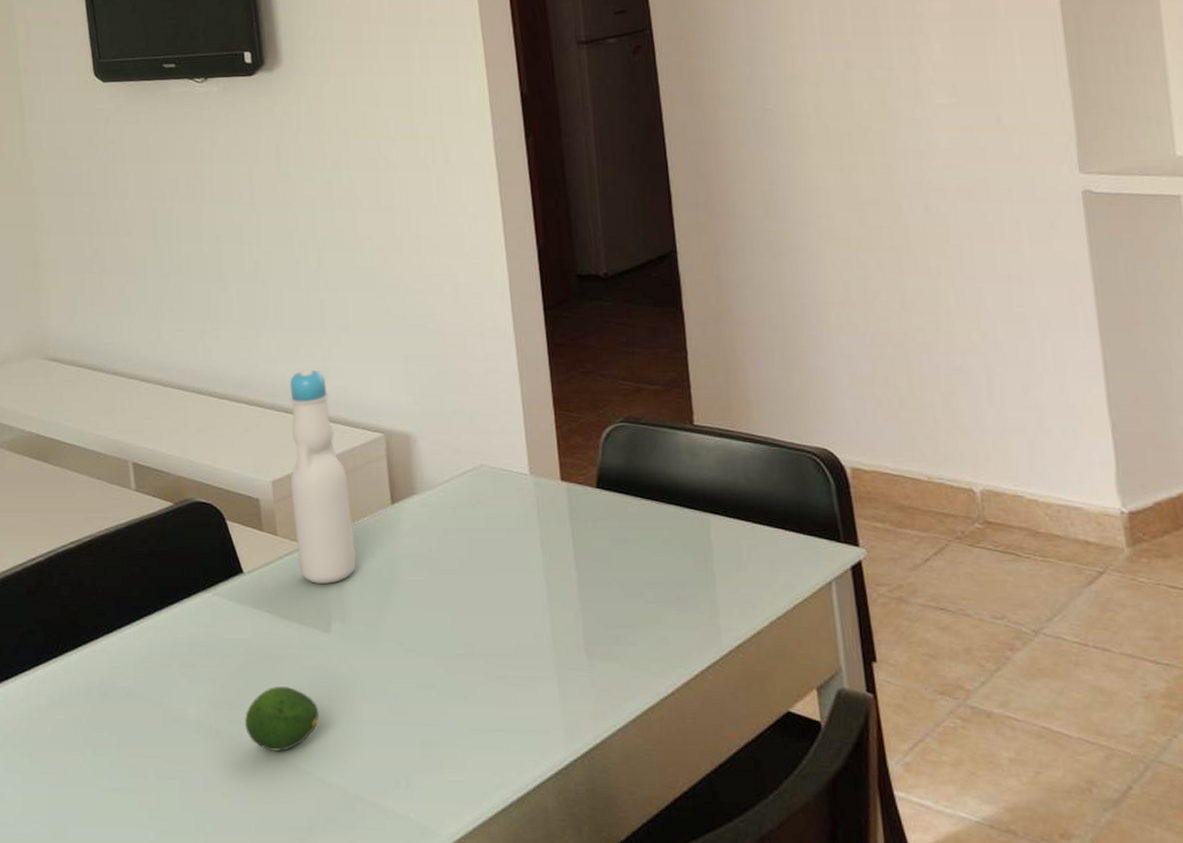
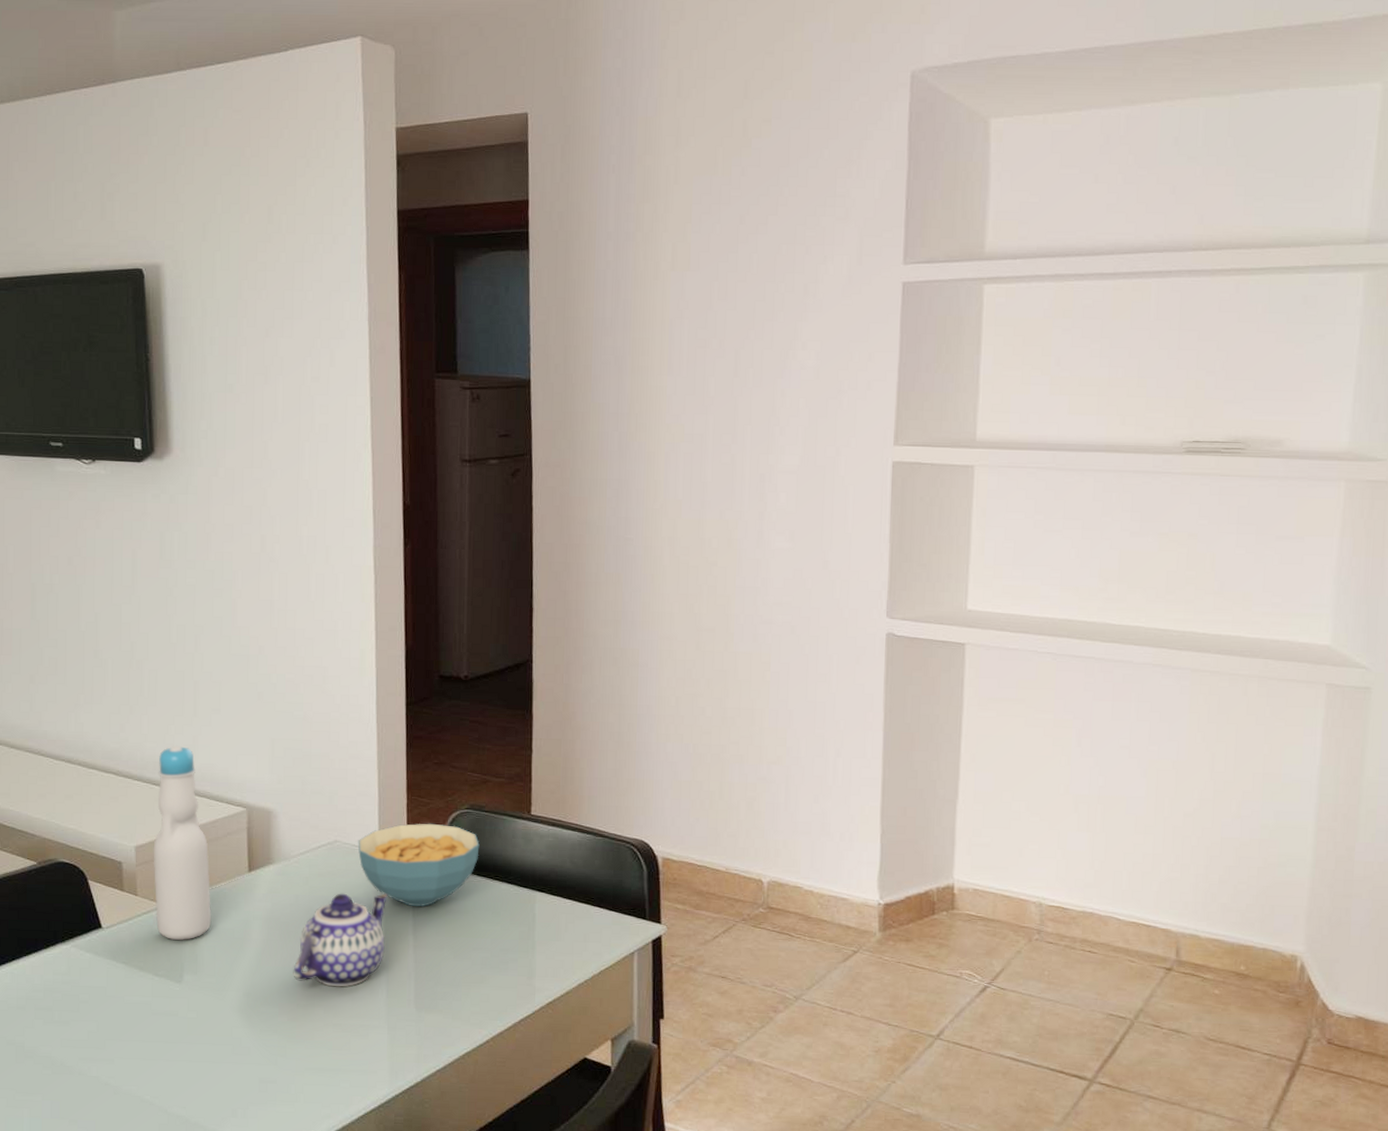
fruit: present [245,687,319,751] -> none [95,1029,166,1085]
teapot: none [447,523,546,633] -> present [293,893,388,987]
cereal bowl: none [505,440,641,537] -> present [357,823,480,907]

